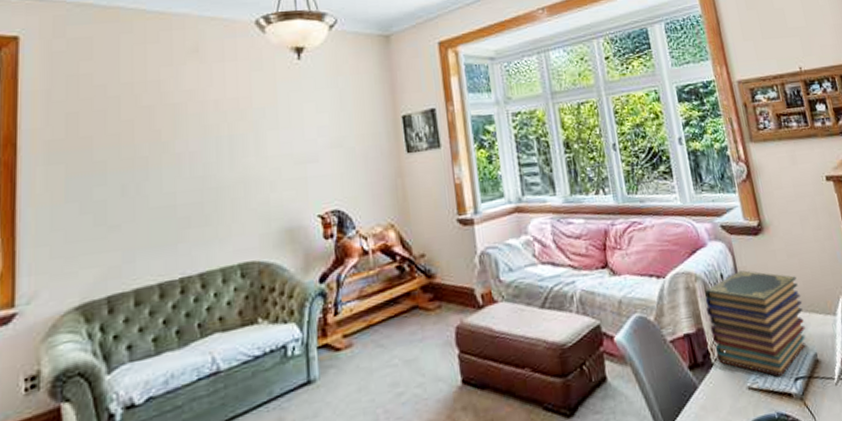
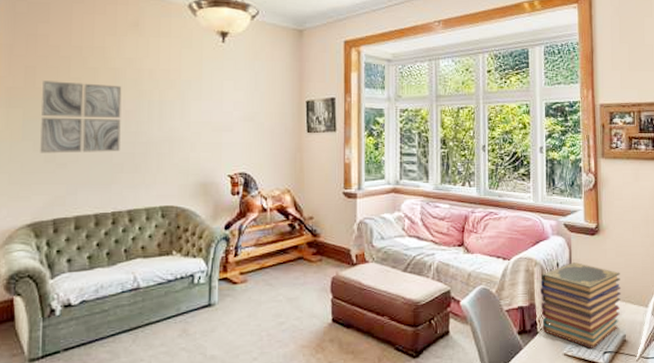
wall art: none [86,123,185,216] -> present [40,81,122,153]

